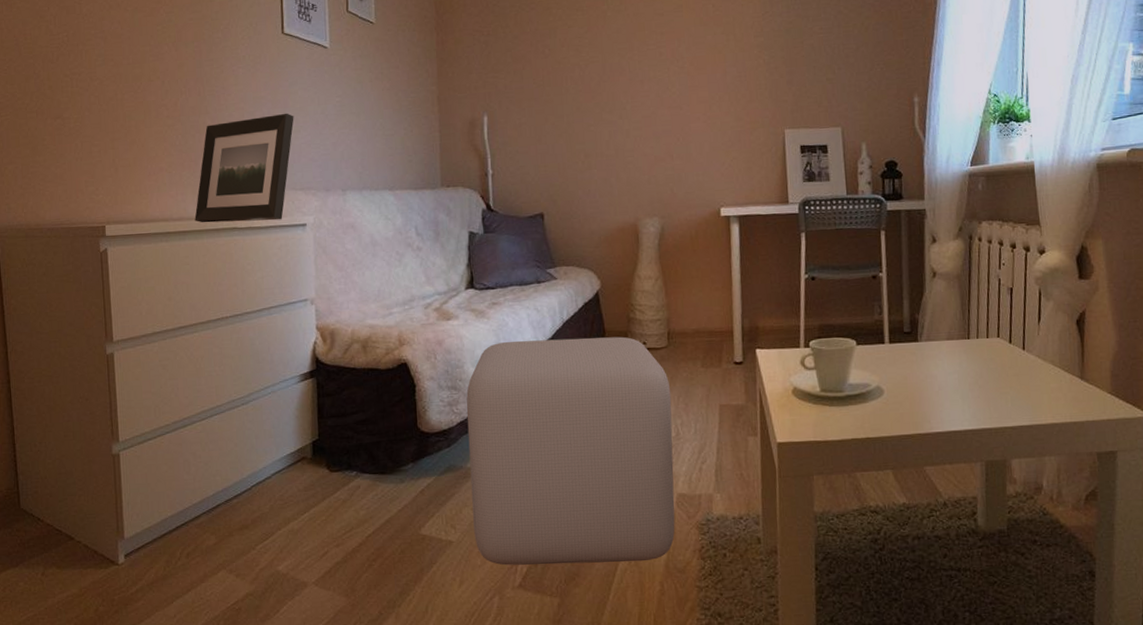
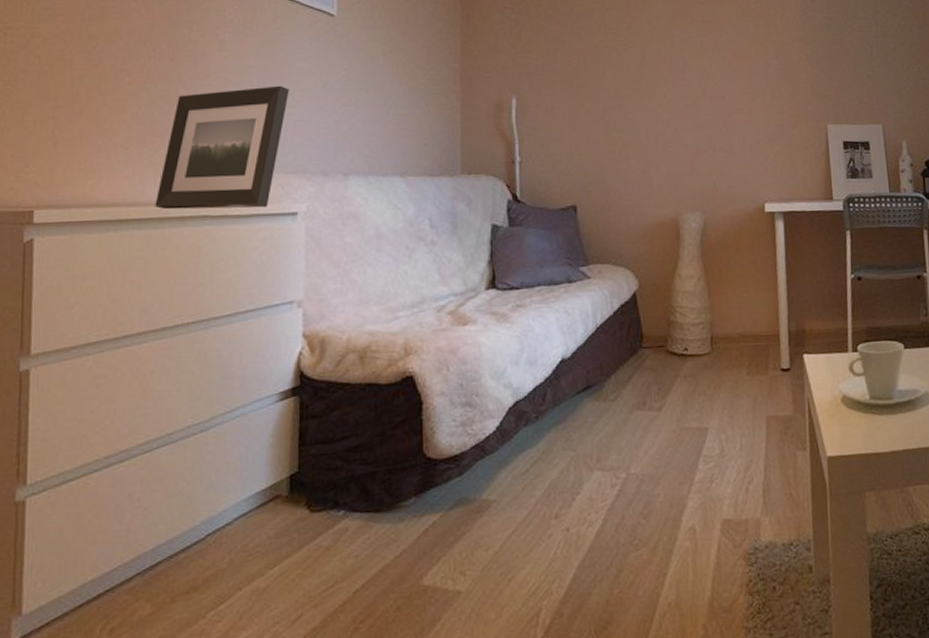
pouf: present [466,336,675,566] -> none [482,342,720,618]

